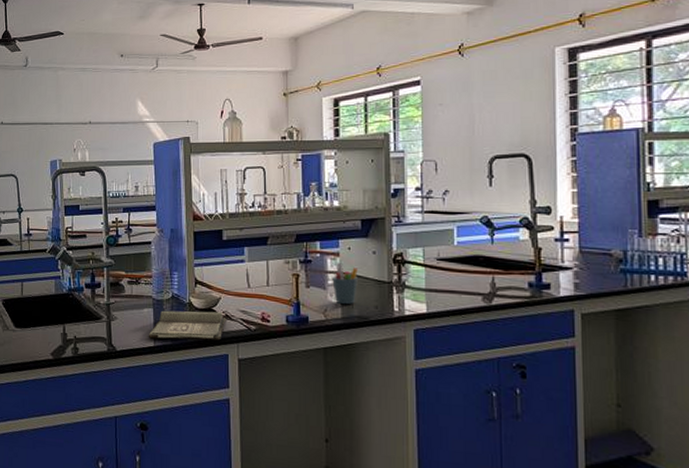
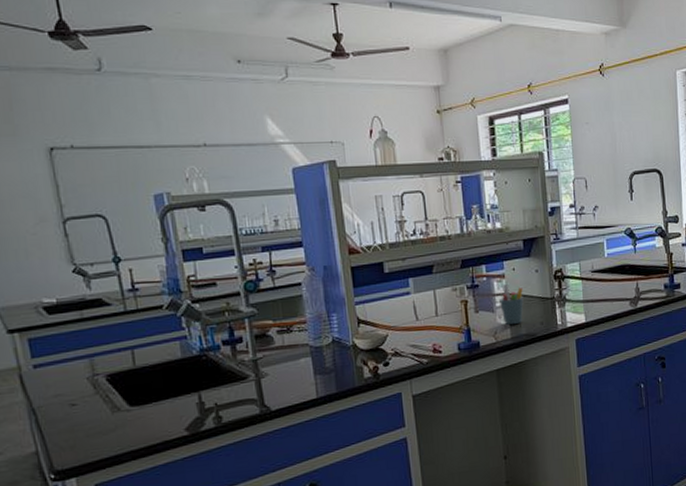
hardback book: present [148,310,227,341] -> none [308,350,396,391]

